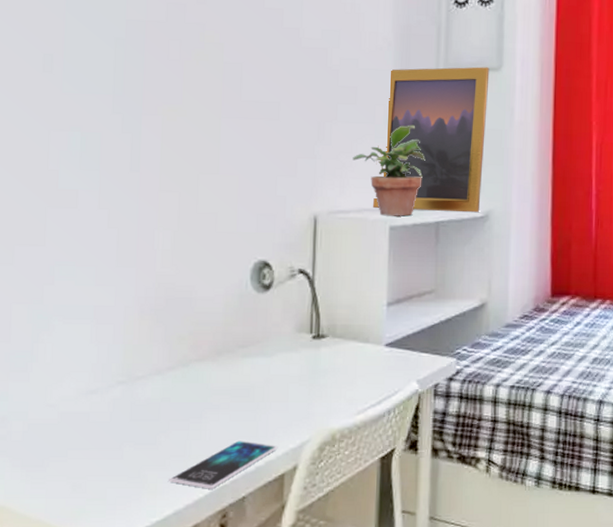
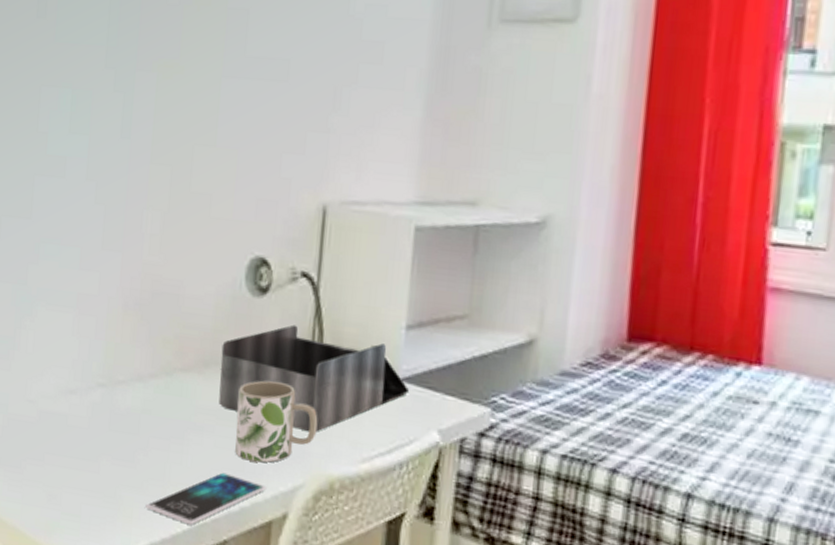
desk organizer: none [232,312,393,397] -> present [218,324,410,432]
mug: none [248,360,319,427] -> present [235,380,318,463]
potted plant: present [352,125,425,217] -> none [374,94,467,215]
picture frame: present [372,67,490,213] -> none [395,17,561,217]

